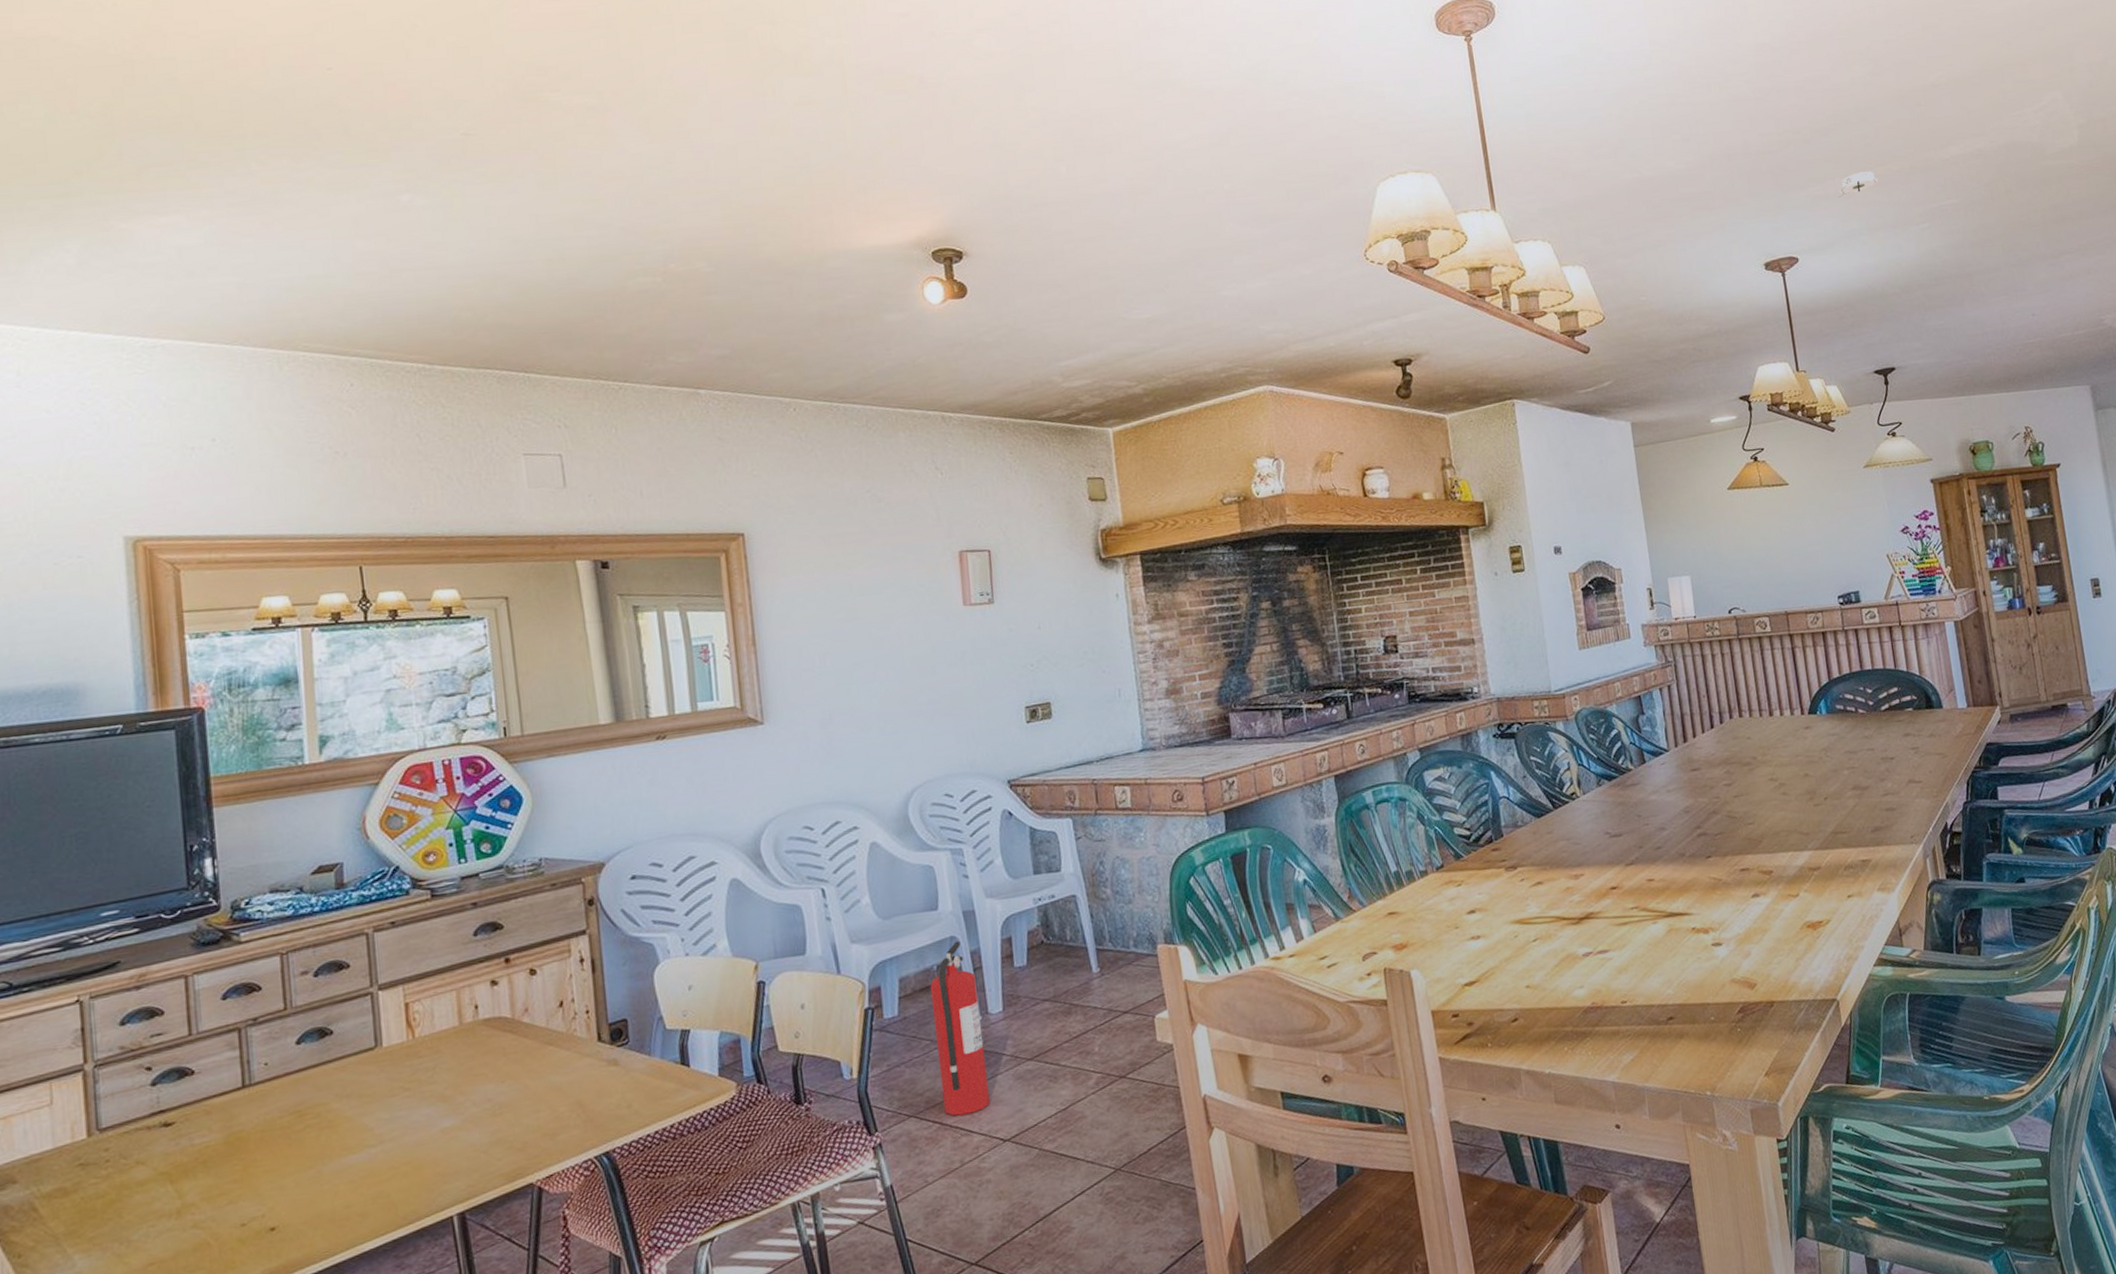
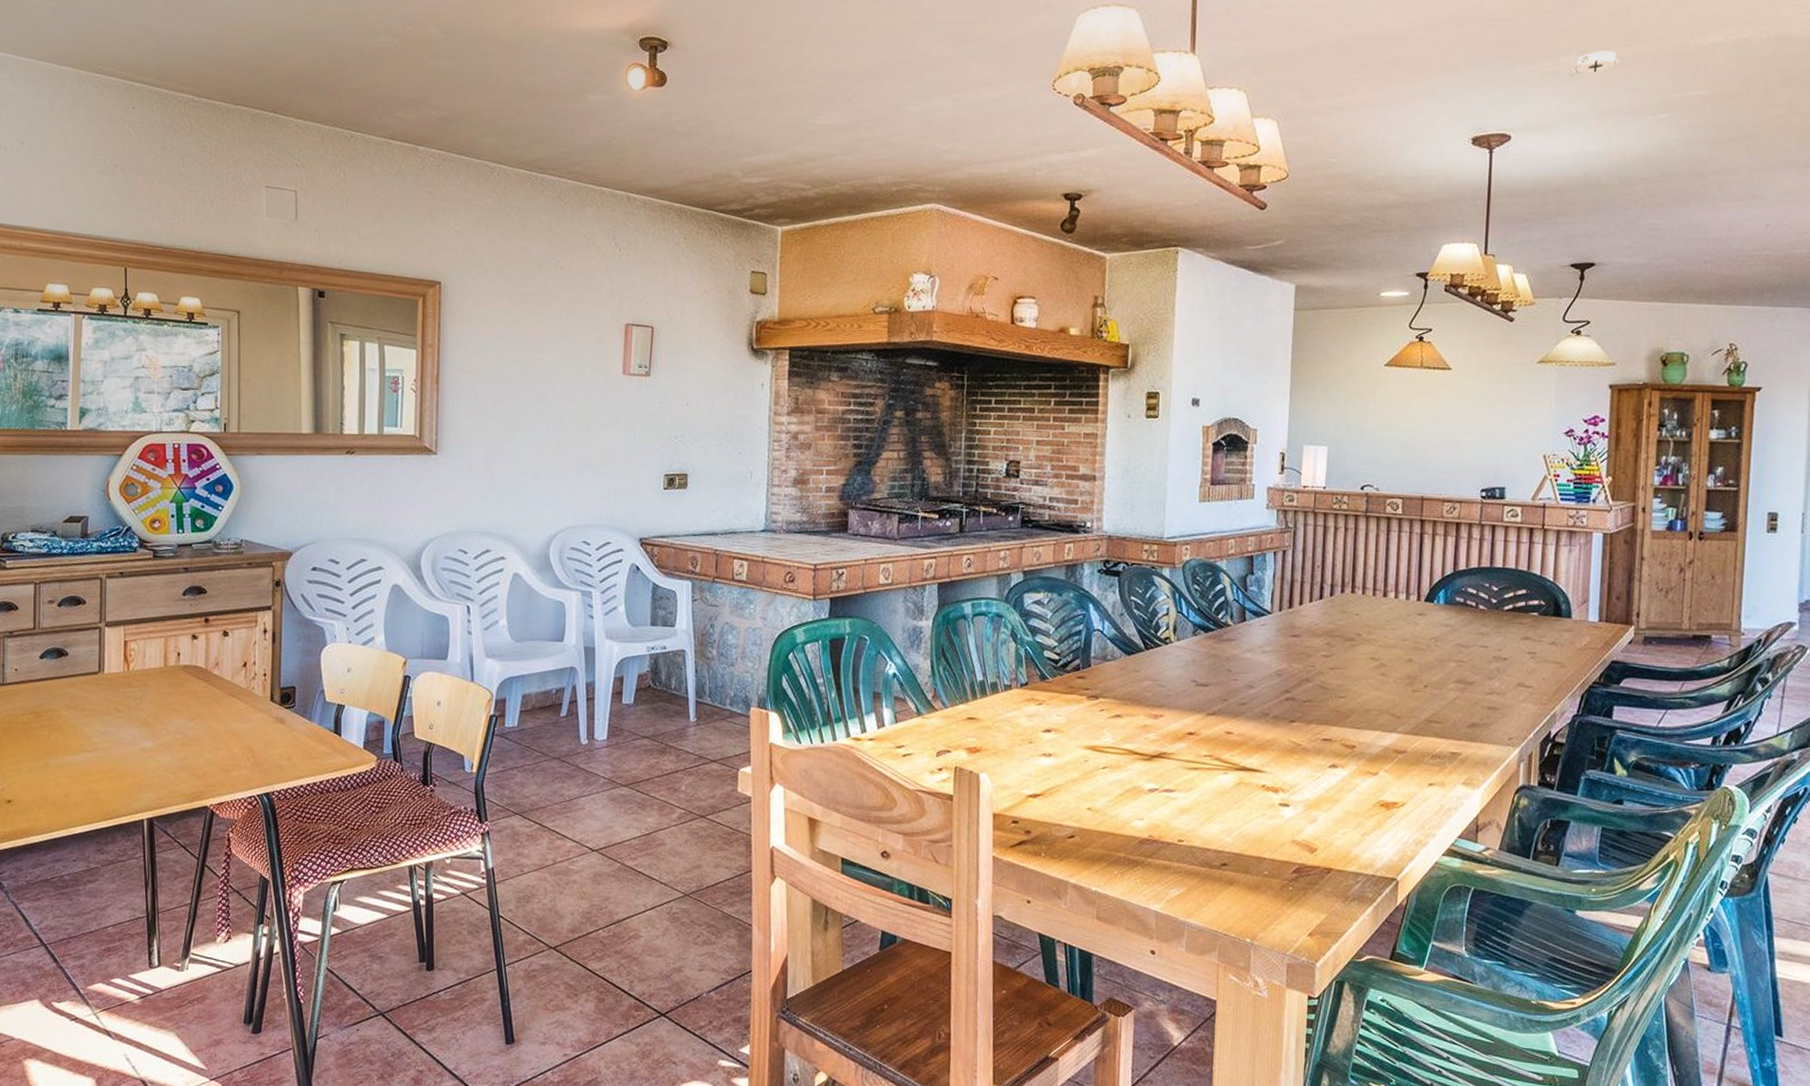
fire extinguisher: present [929,940,990,1116] -> none [545,671,588,822]

